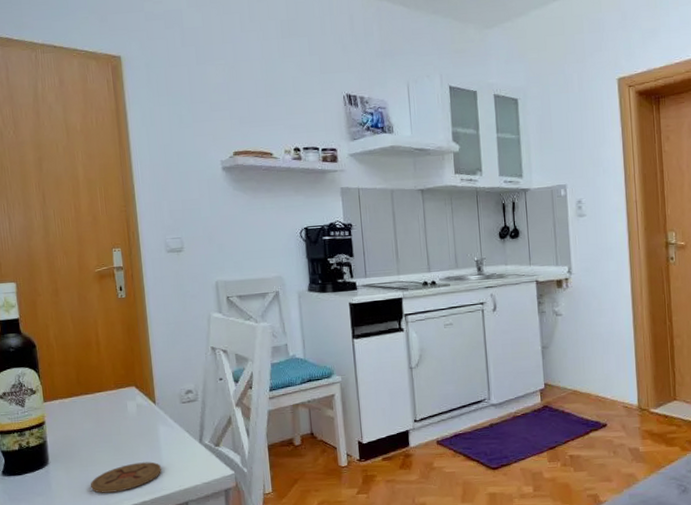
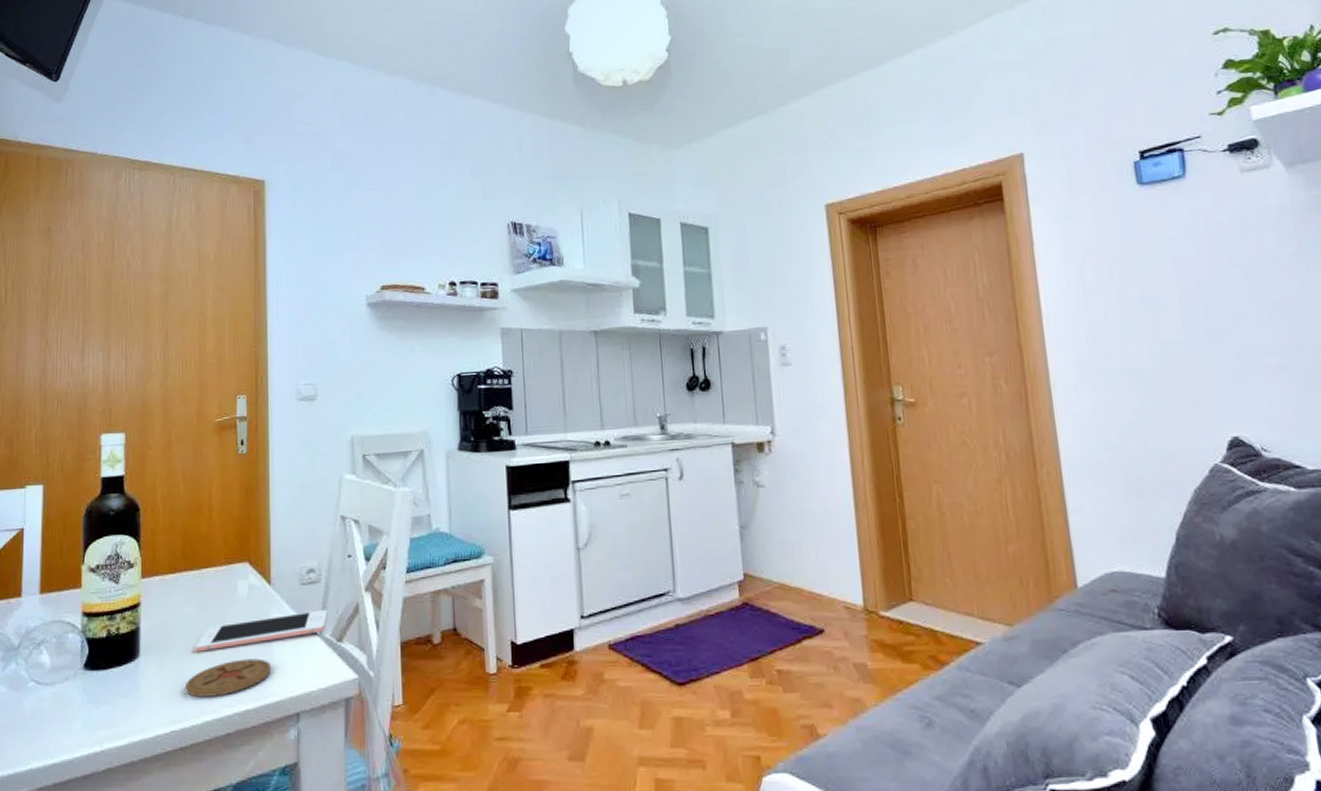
cell phone: none [96,421,206,459] -> present [195,609,328,652]

